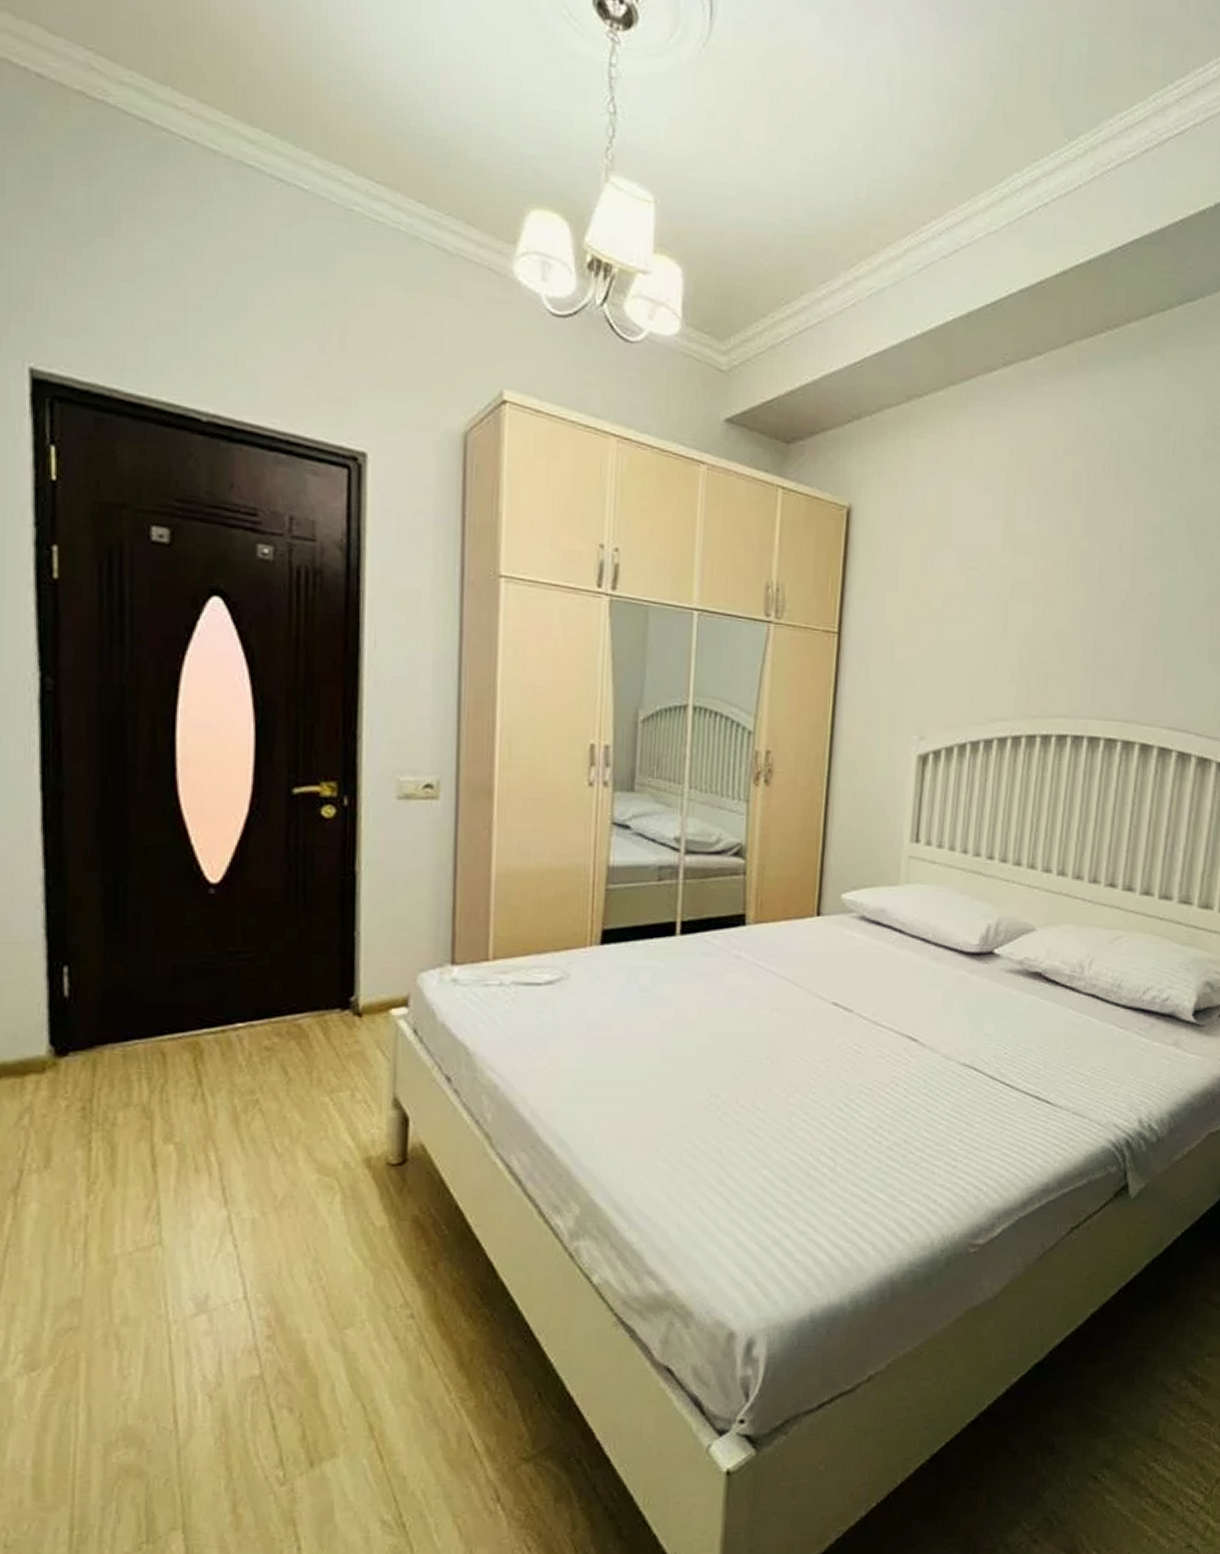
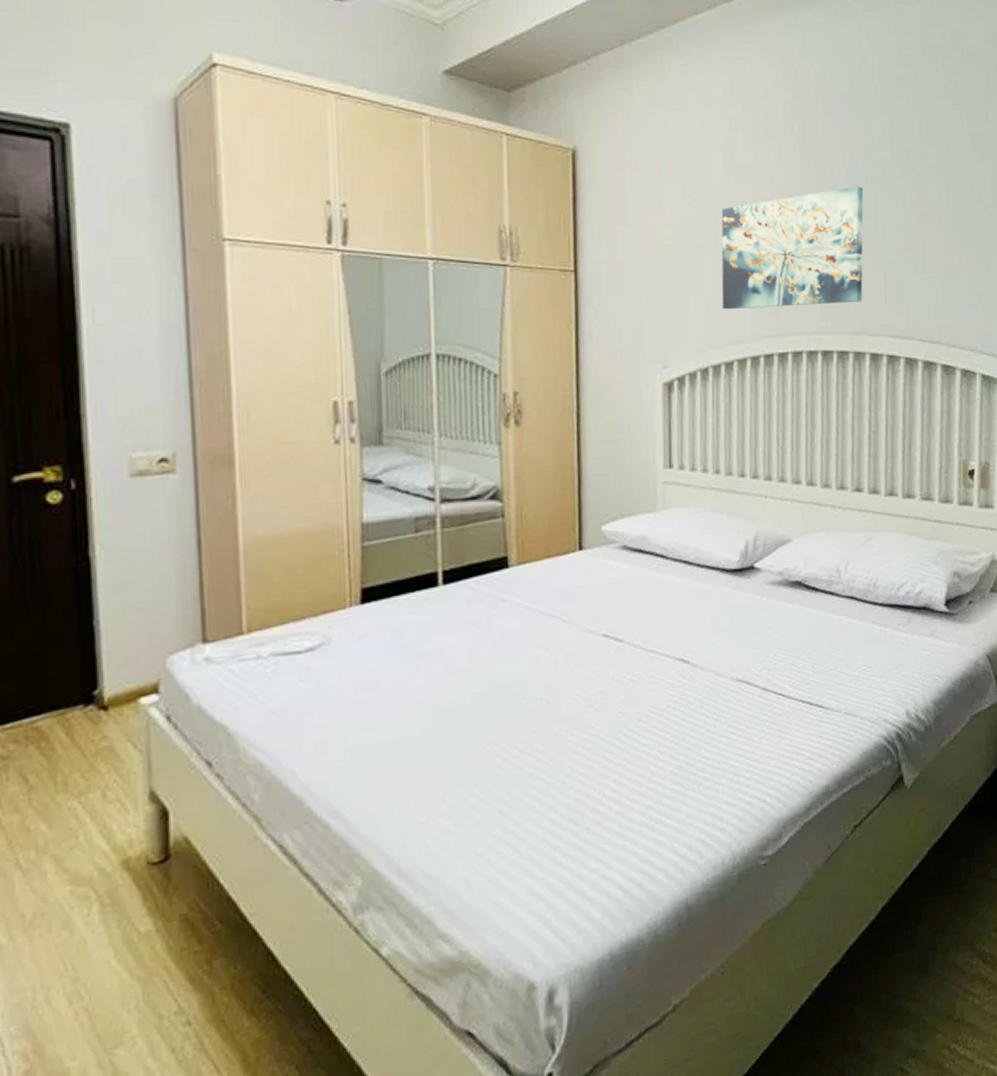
wall art: none [987,565,1150,689] -> present [721,186,863,310]

